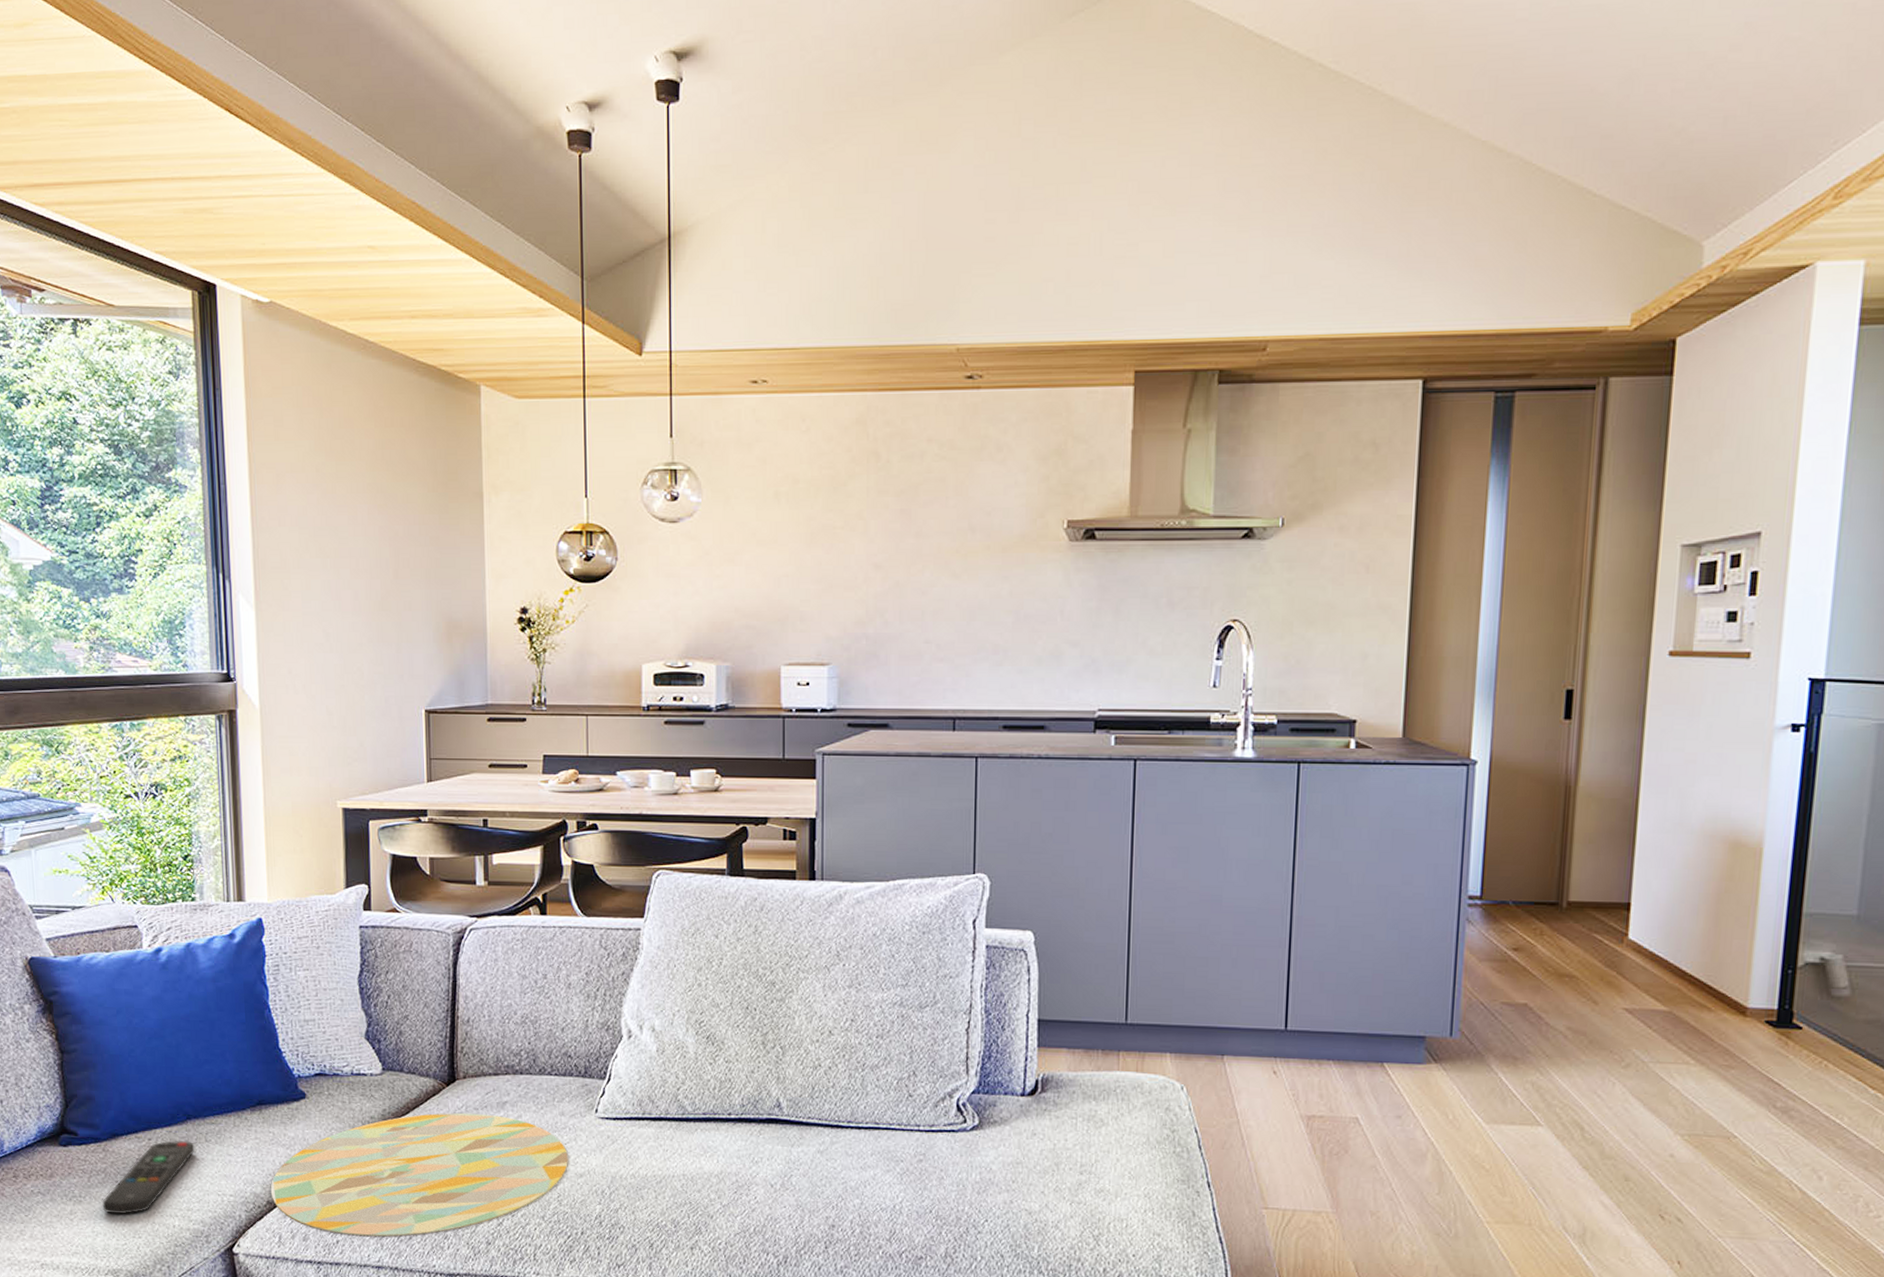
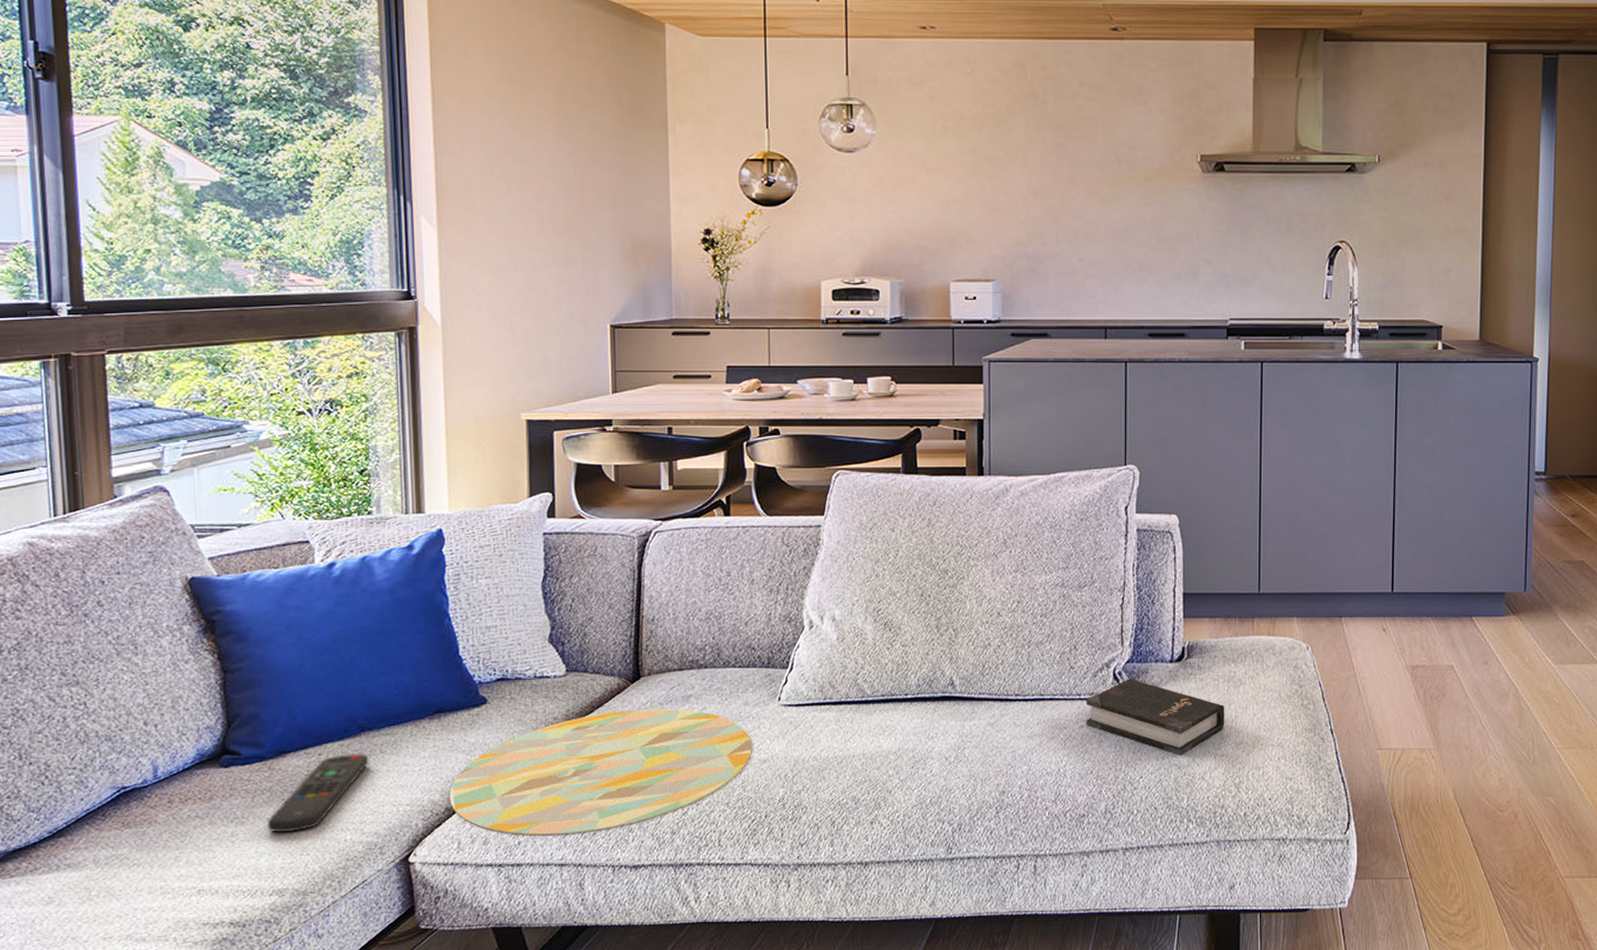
hardback book: none [925,1111,1084,1200] -> present [1085,678,1225,756]

